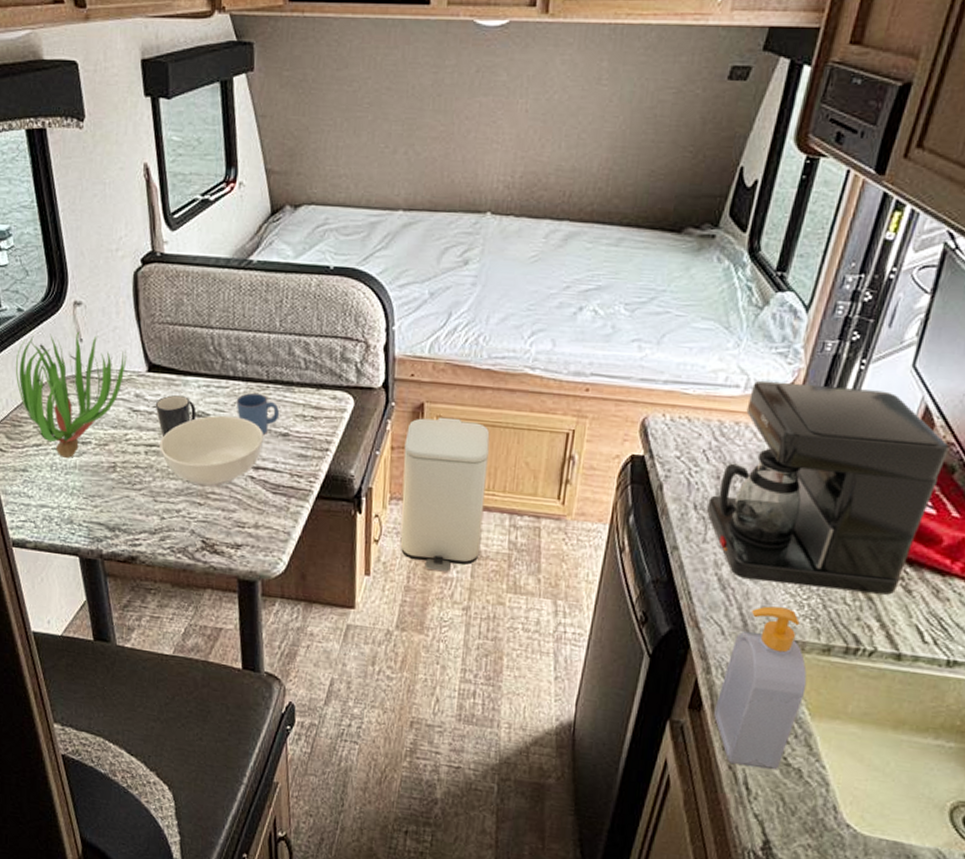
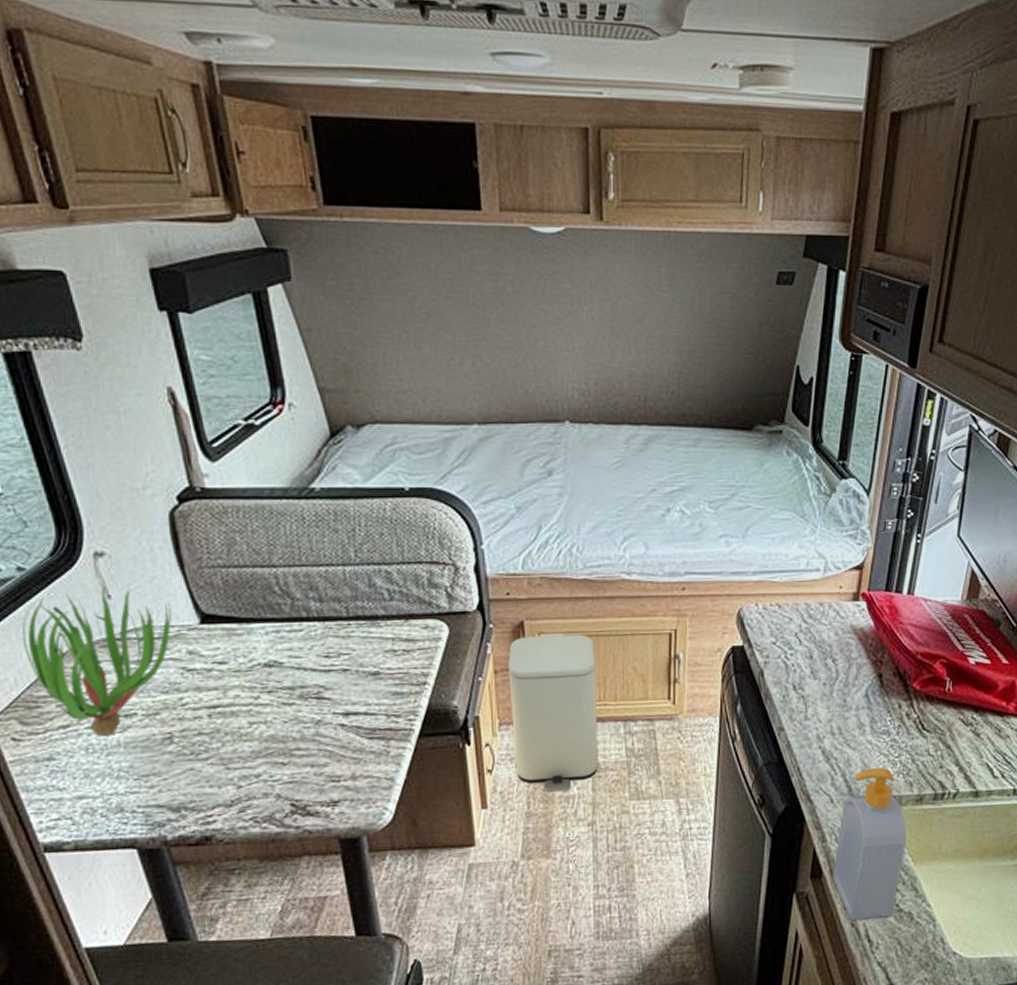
mug: present [155,394,197,438] -> none [214,645,268,696]
bowl: present [160,415,265,487] -> none [225,661,352,744]
mug: present [236,392,280,436] -> none [313,632,367,678]
coffee maker: present [706,380,949,595] -> none [804,560,993,747]

